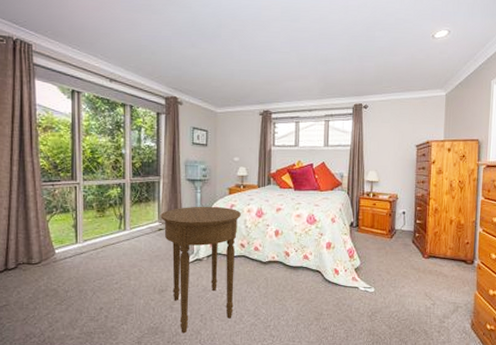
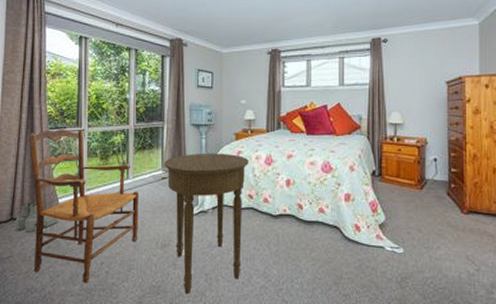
boots: none [10,254,56,282] -> present [15,203,58,233]
armchair: none [20,182,136,328] -> present [28,129,139,284]

